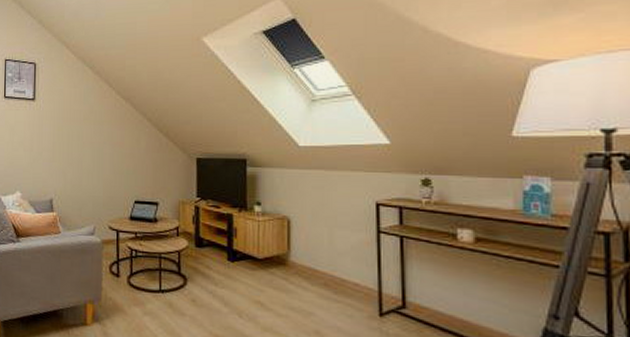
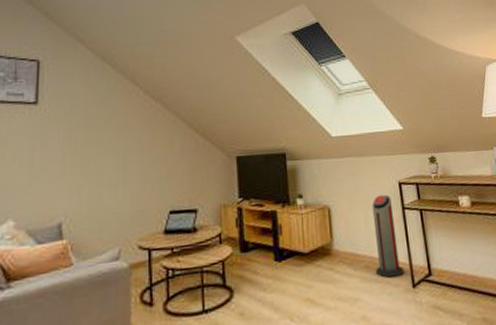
air purifier: none [336,213,371,301] -> present [372,194,404,278]

